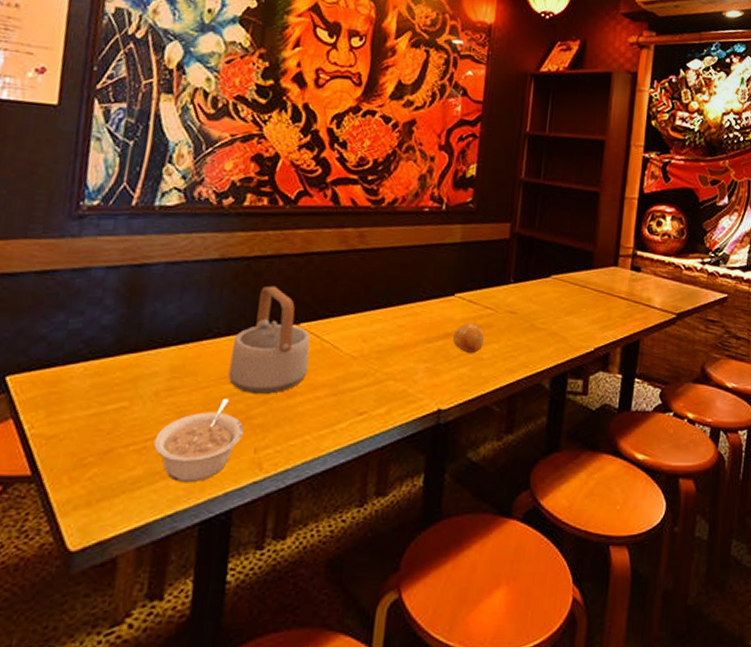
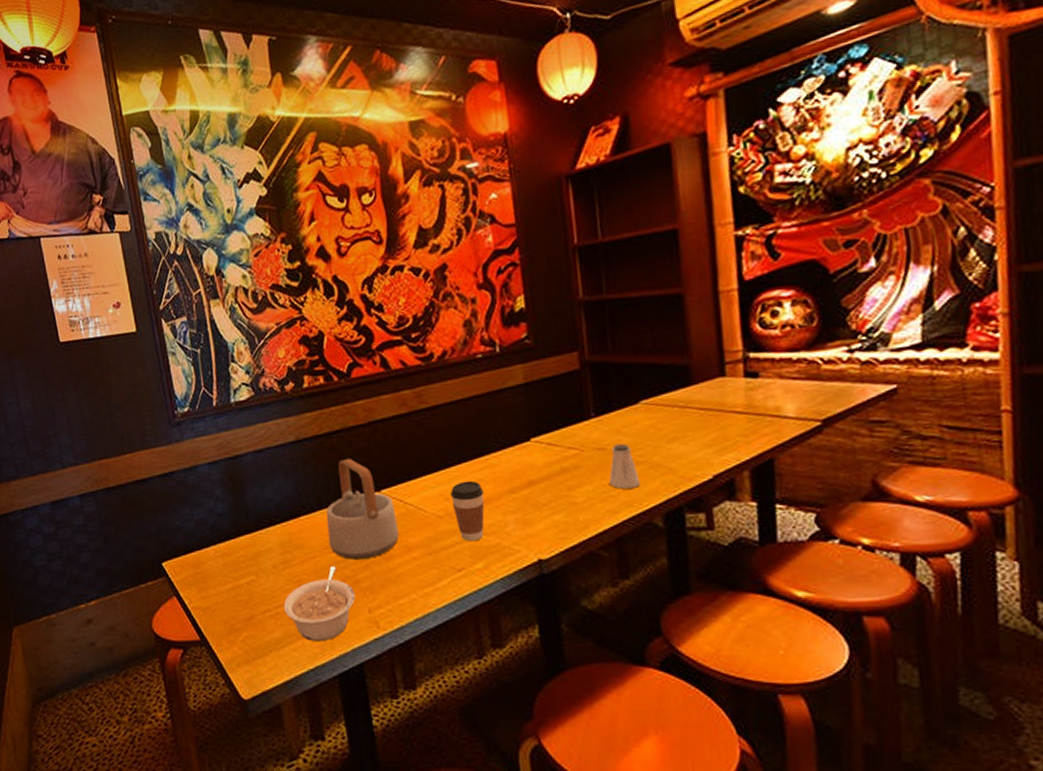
coffee cup: none [369,325,403,386] -> present [450,480,485,542]
fruit: present [453,322,484,354] -> none [538,465,574,500]
saltshaker: none [512,310,539,351] -> present [608,443,641,489]

